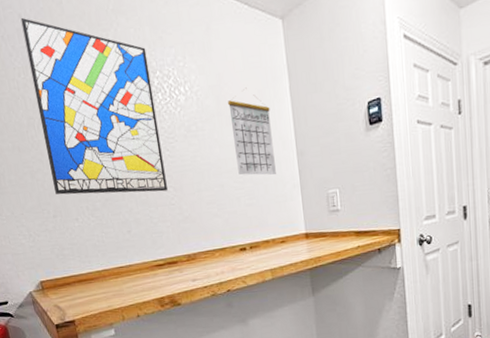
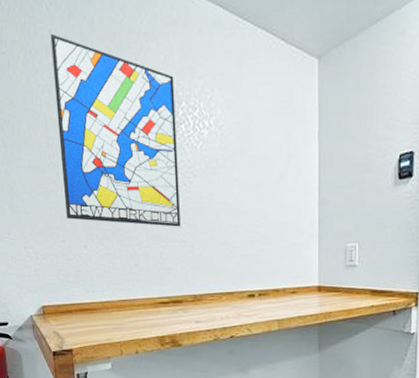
calendar: present [228,87,276,175] -> none [253,127,296,222]

